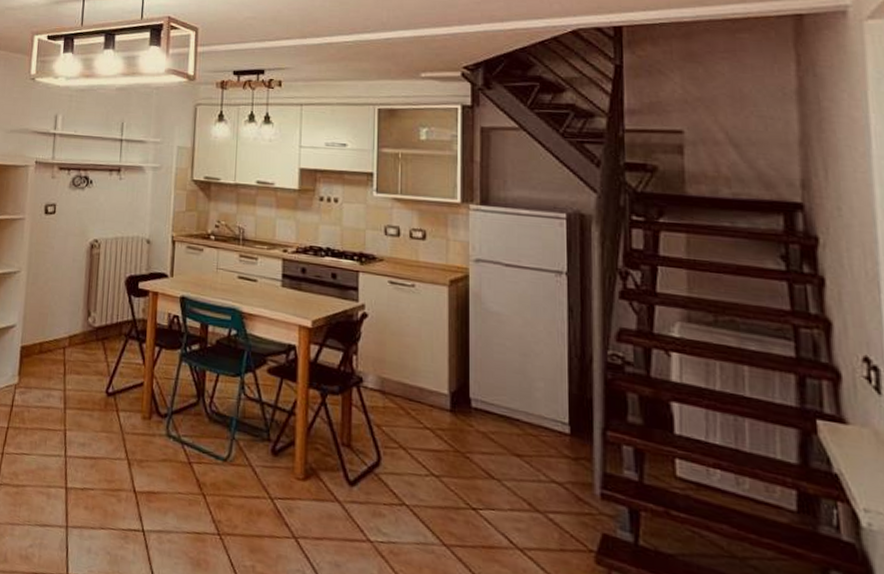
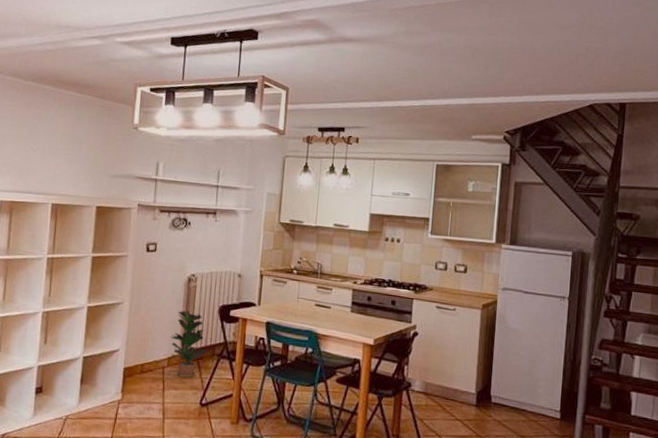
potted plant: none [72,281,114,361] -> present [170,310,208,378]

